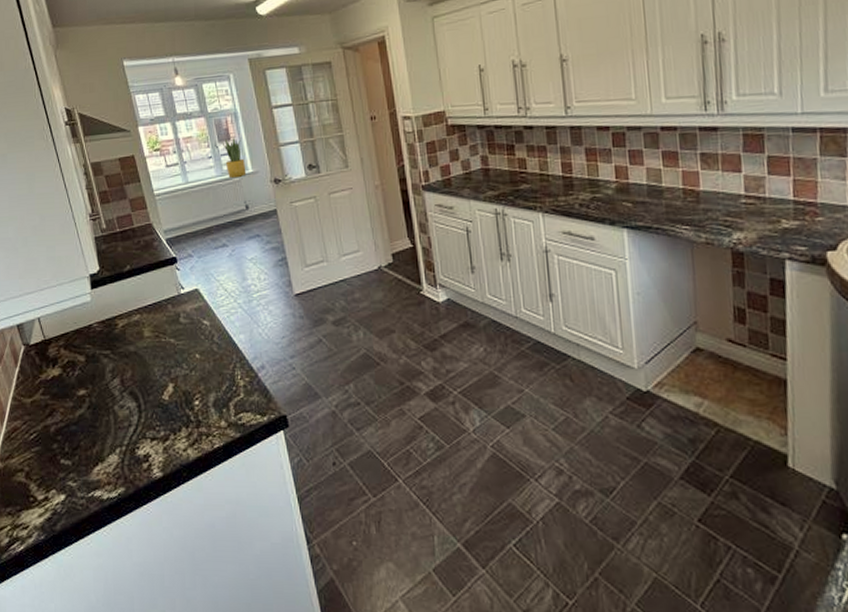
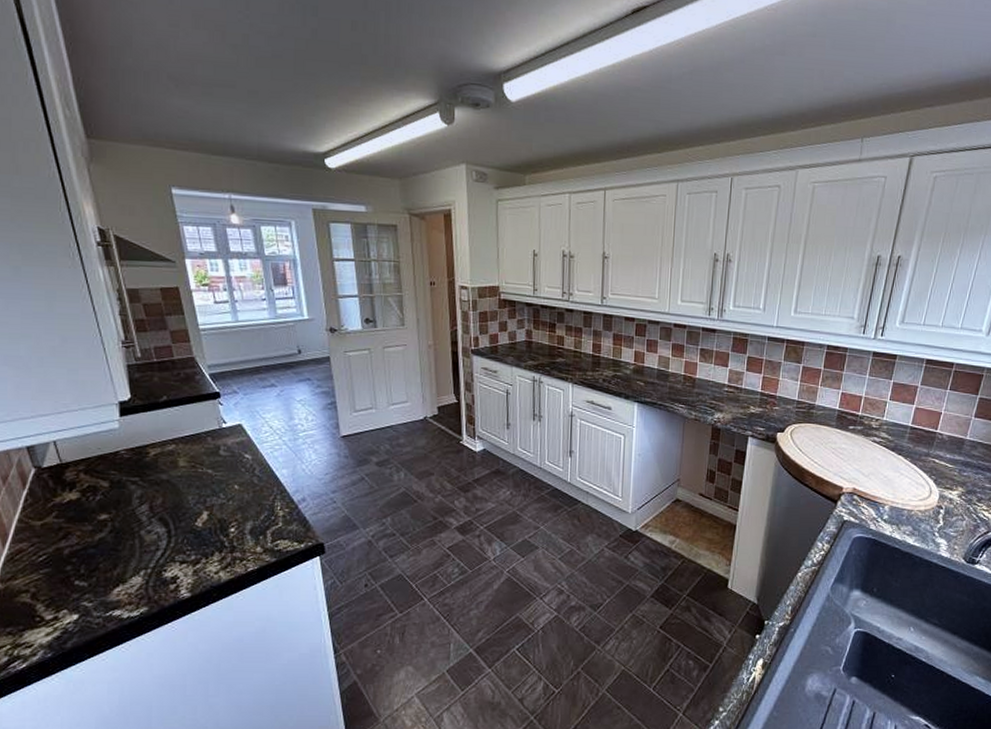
planter: present [222,137,247,179] -> none [277,282,302,323]

